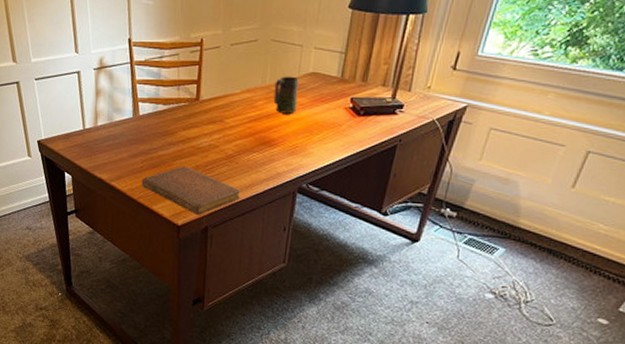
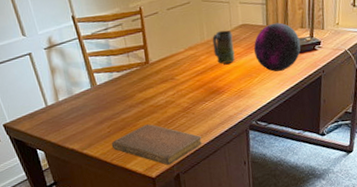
decorative orb: none [320,76,379,132] -> present [253,22,301,72]

